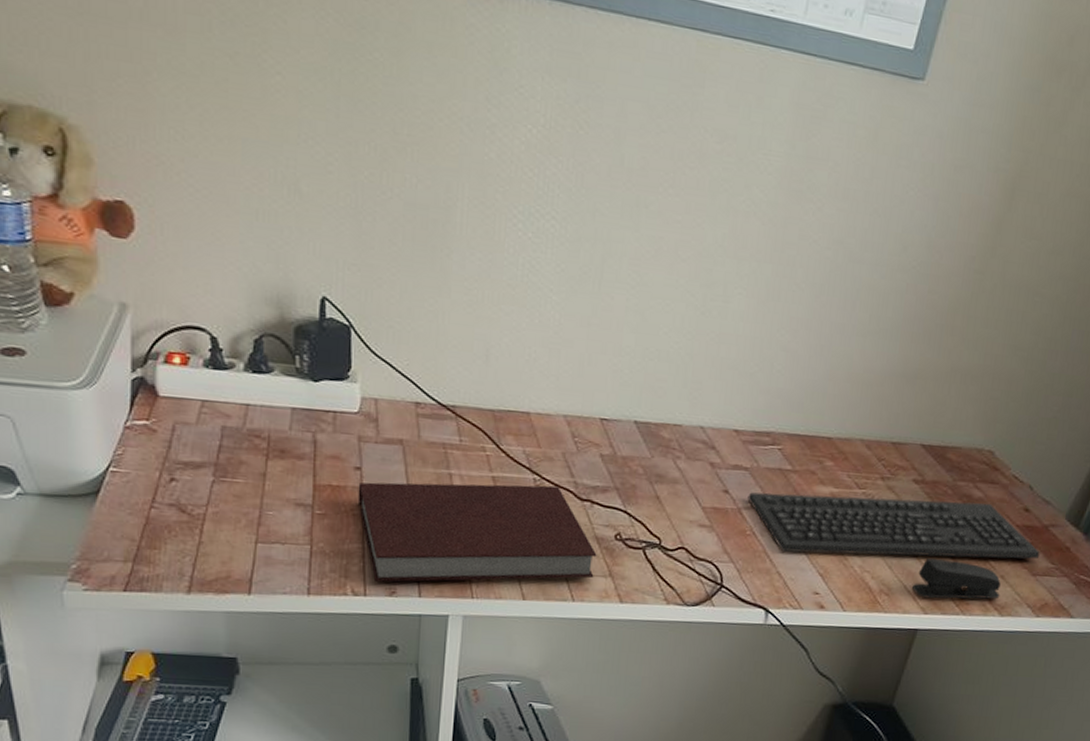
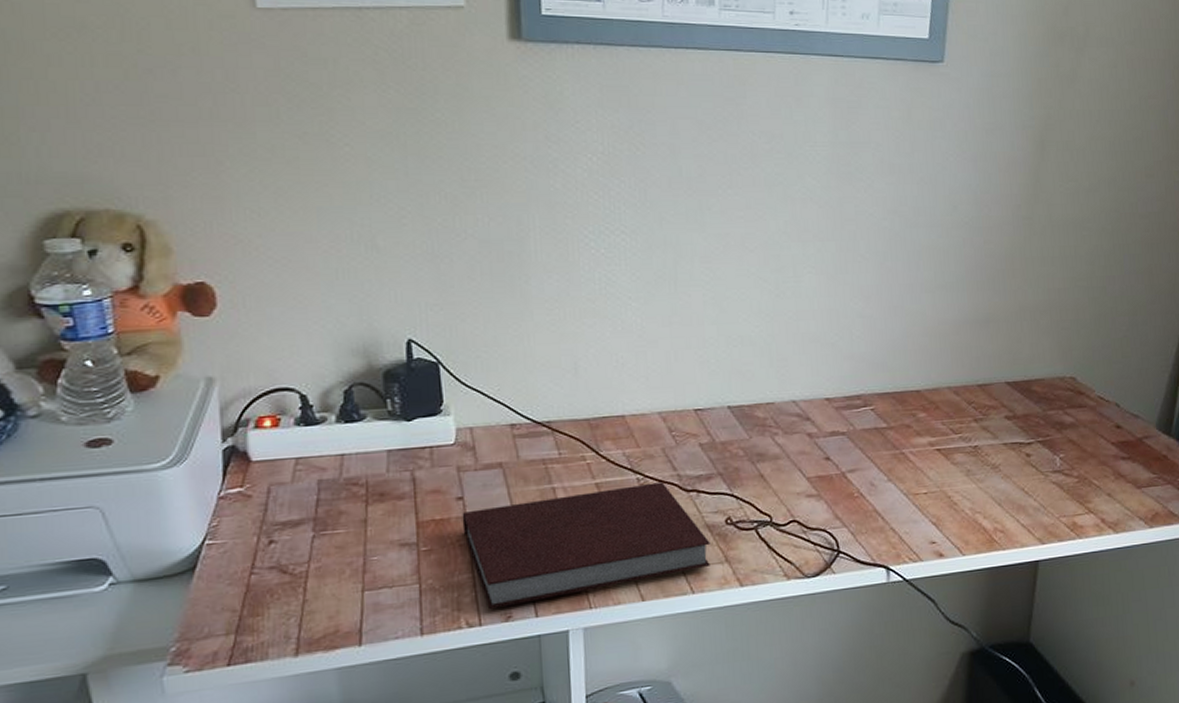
keyboard: present [747,492,1040,559] -> none [849,426,1140,508]
stapler: present [912,558,1001,599] -> none [1025,486,1111,529]

